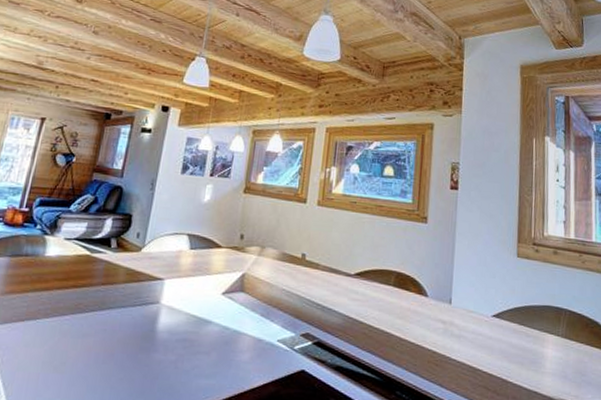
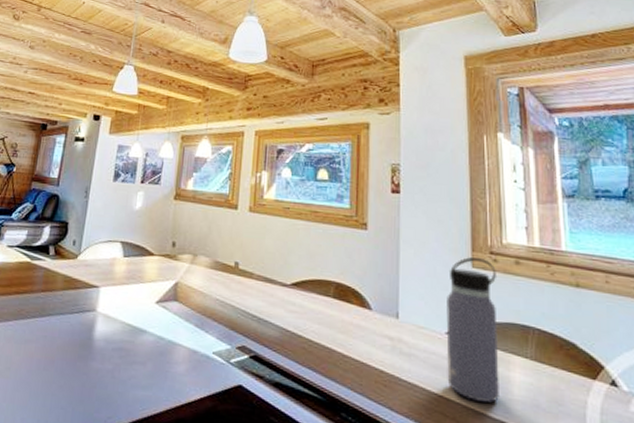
water bottle: none [491,247,537,376] -> present [446,256,499,403]

